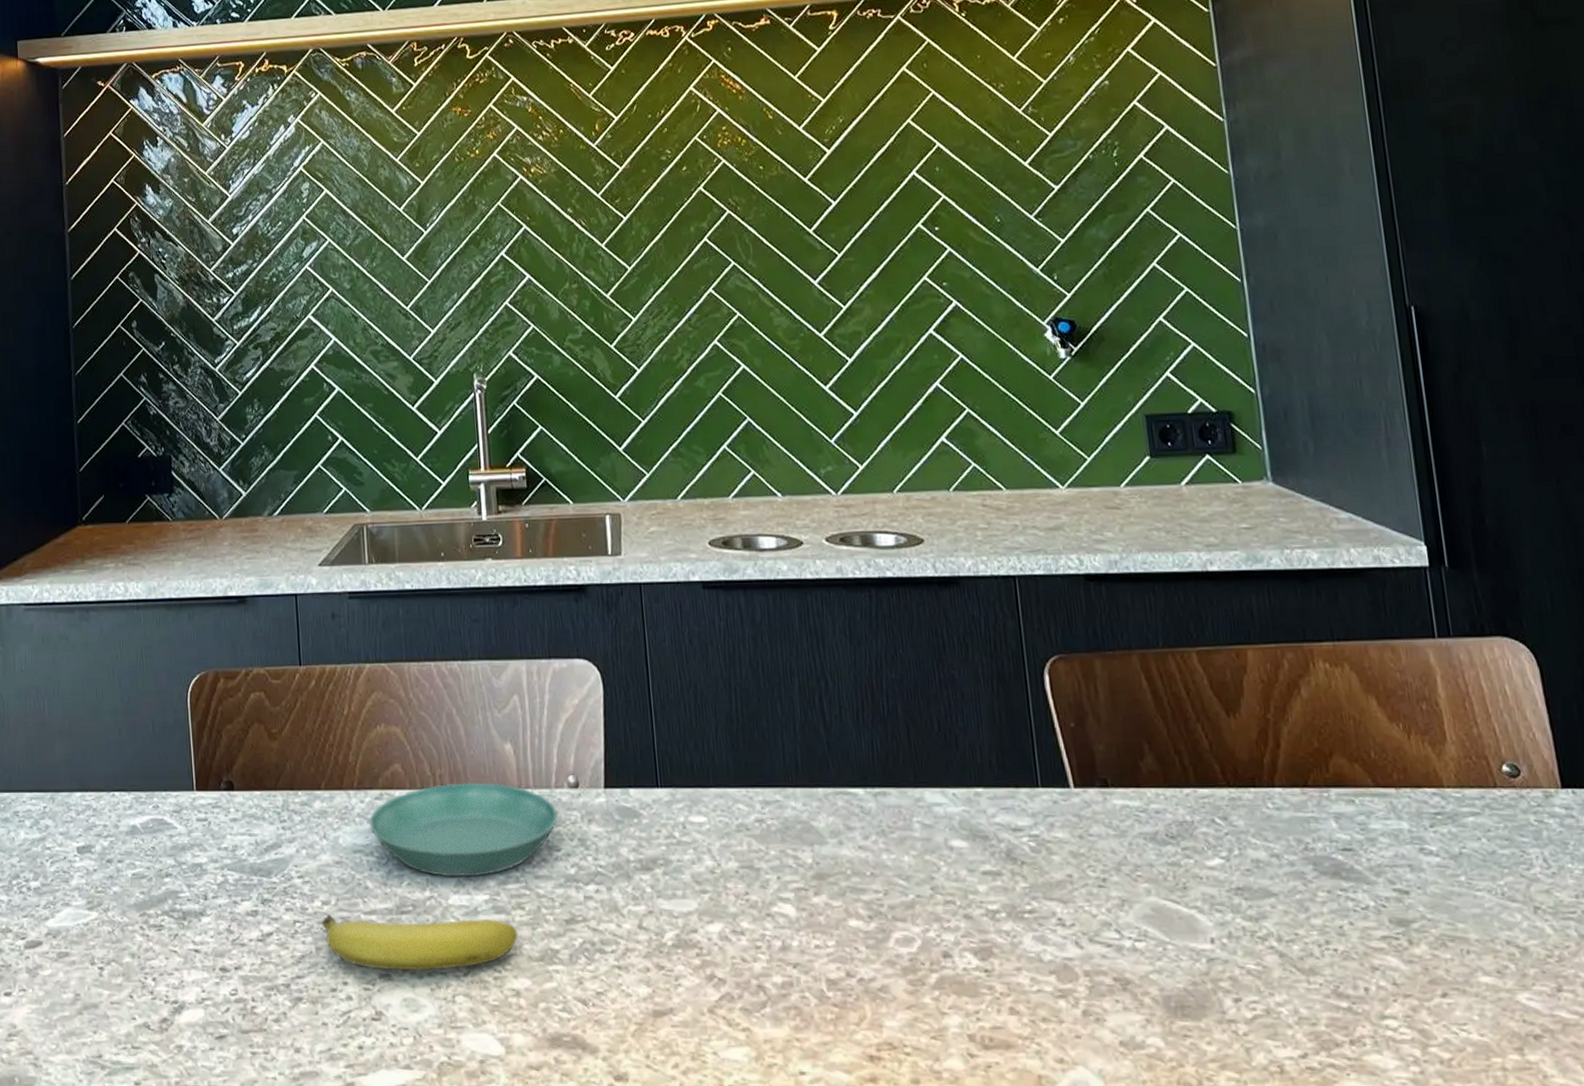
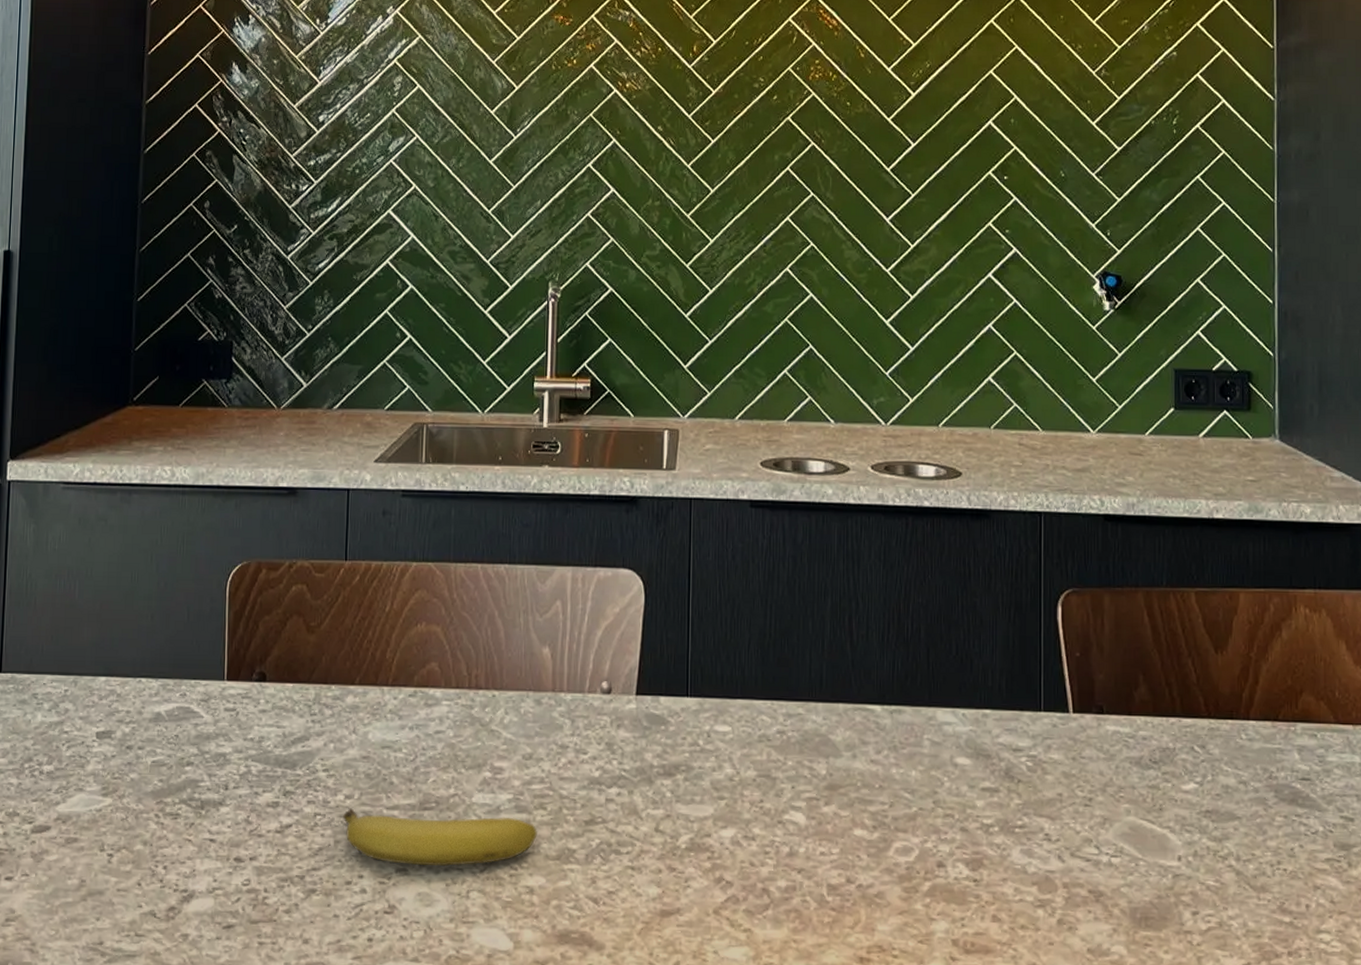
saucer: present [368,782,559,877] -> none [400,683,589,776]

